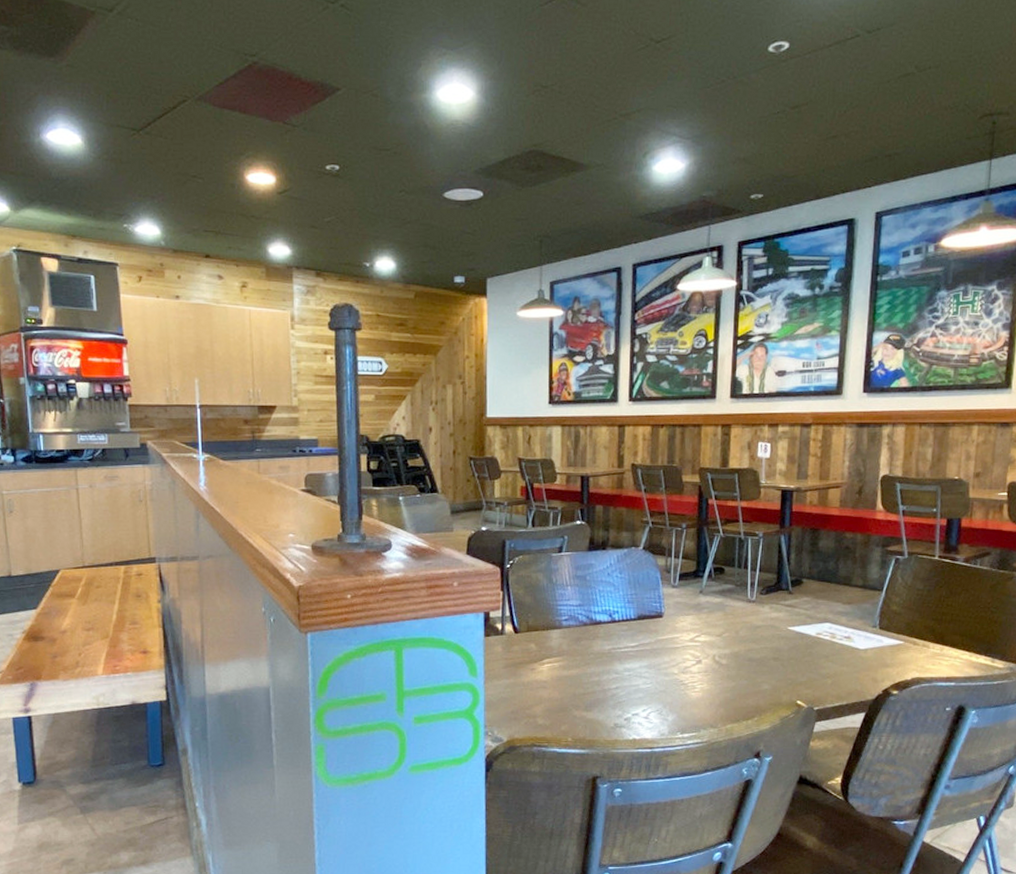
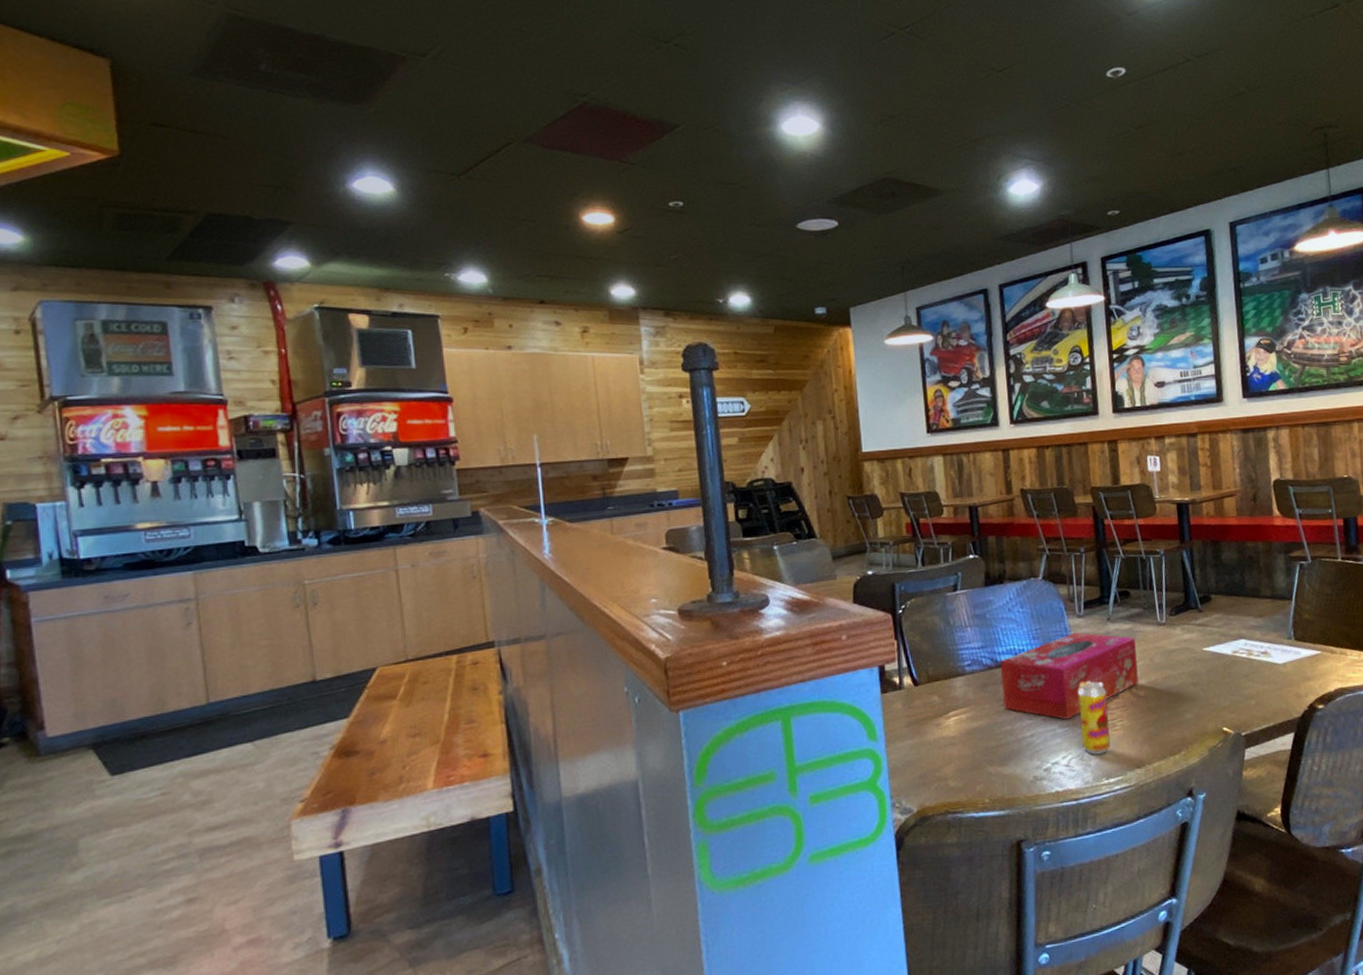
tissue box: none [594,600,724,677] -> present [1001,632,1139,720]
beverage can: none [662,646,691,711] -> present [1077,681,1111,755]

